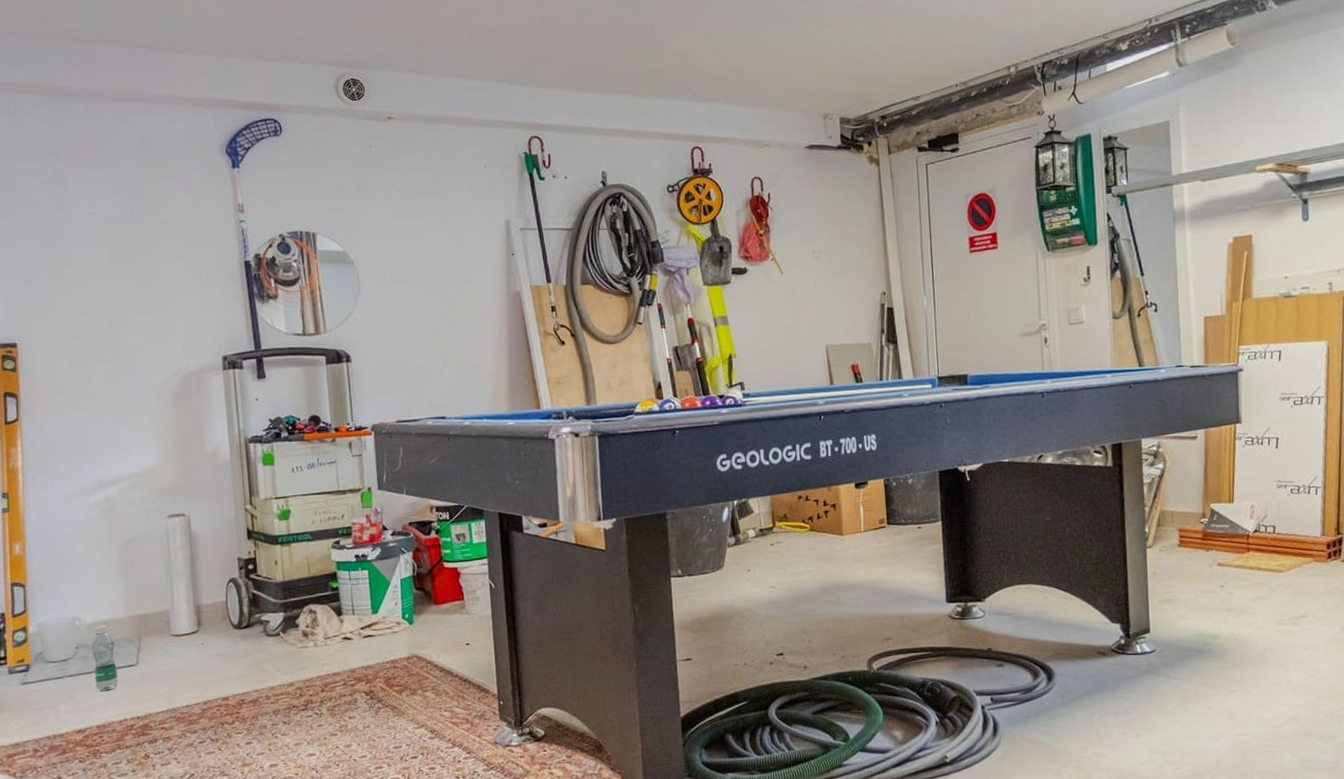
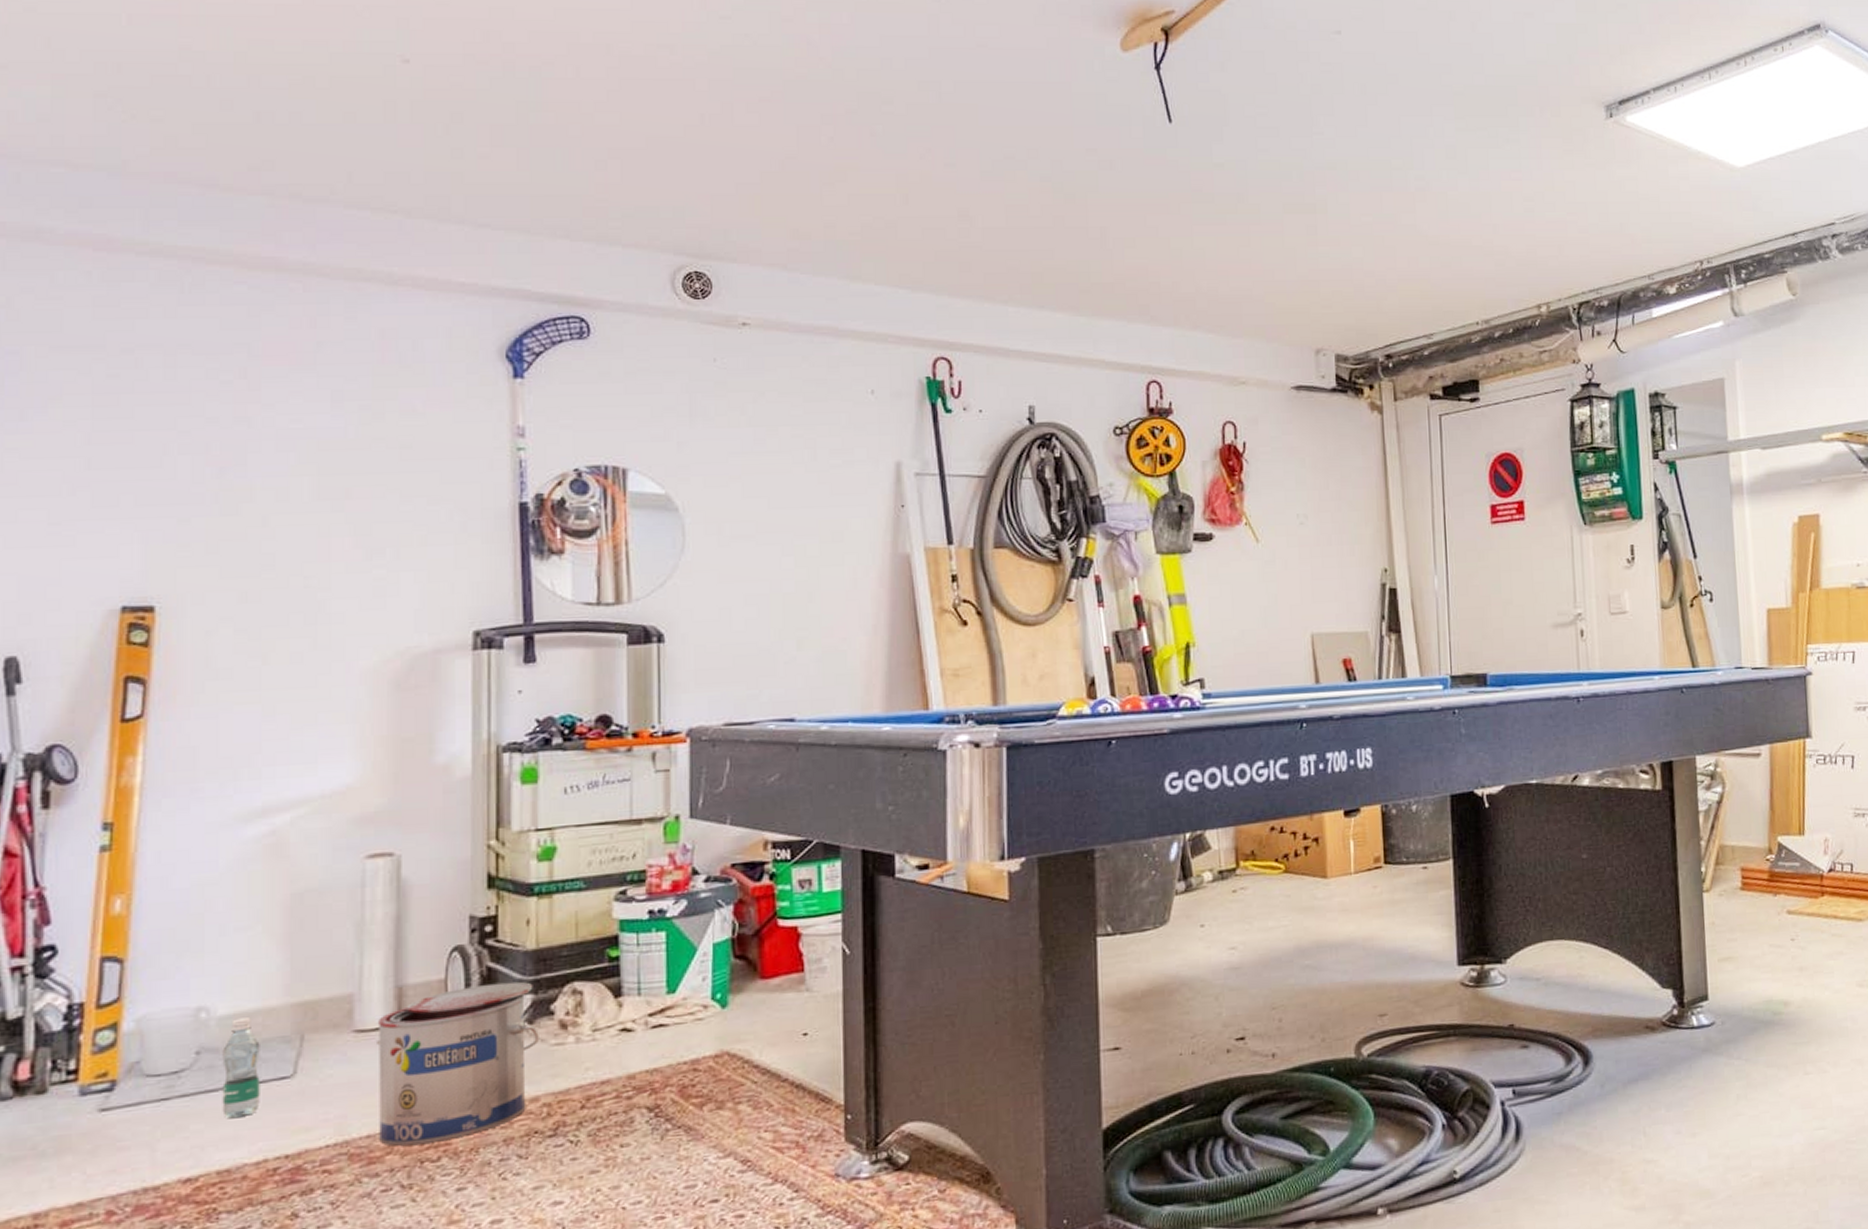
paint can: none [186,604,290,713] -> present [377,981,539,1146]

